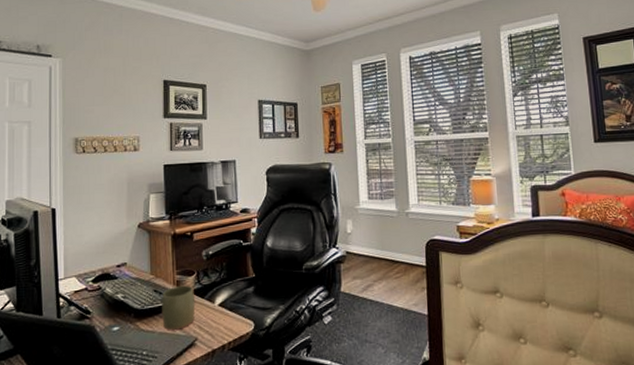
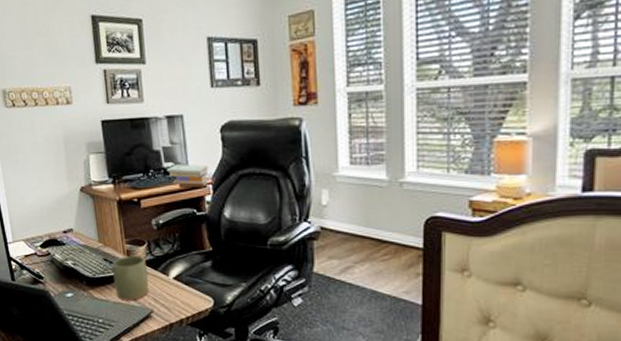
books: none [218,201,255,222] -> present [166,163,209,188]

